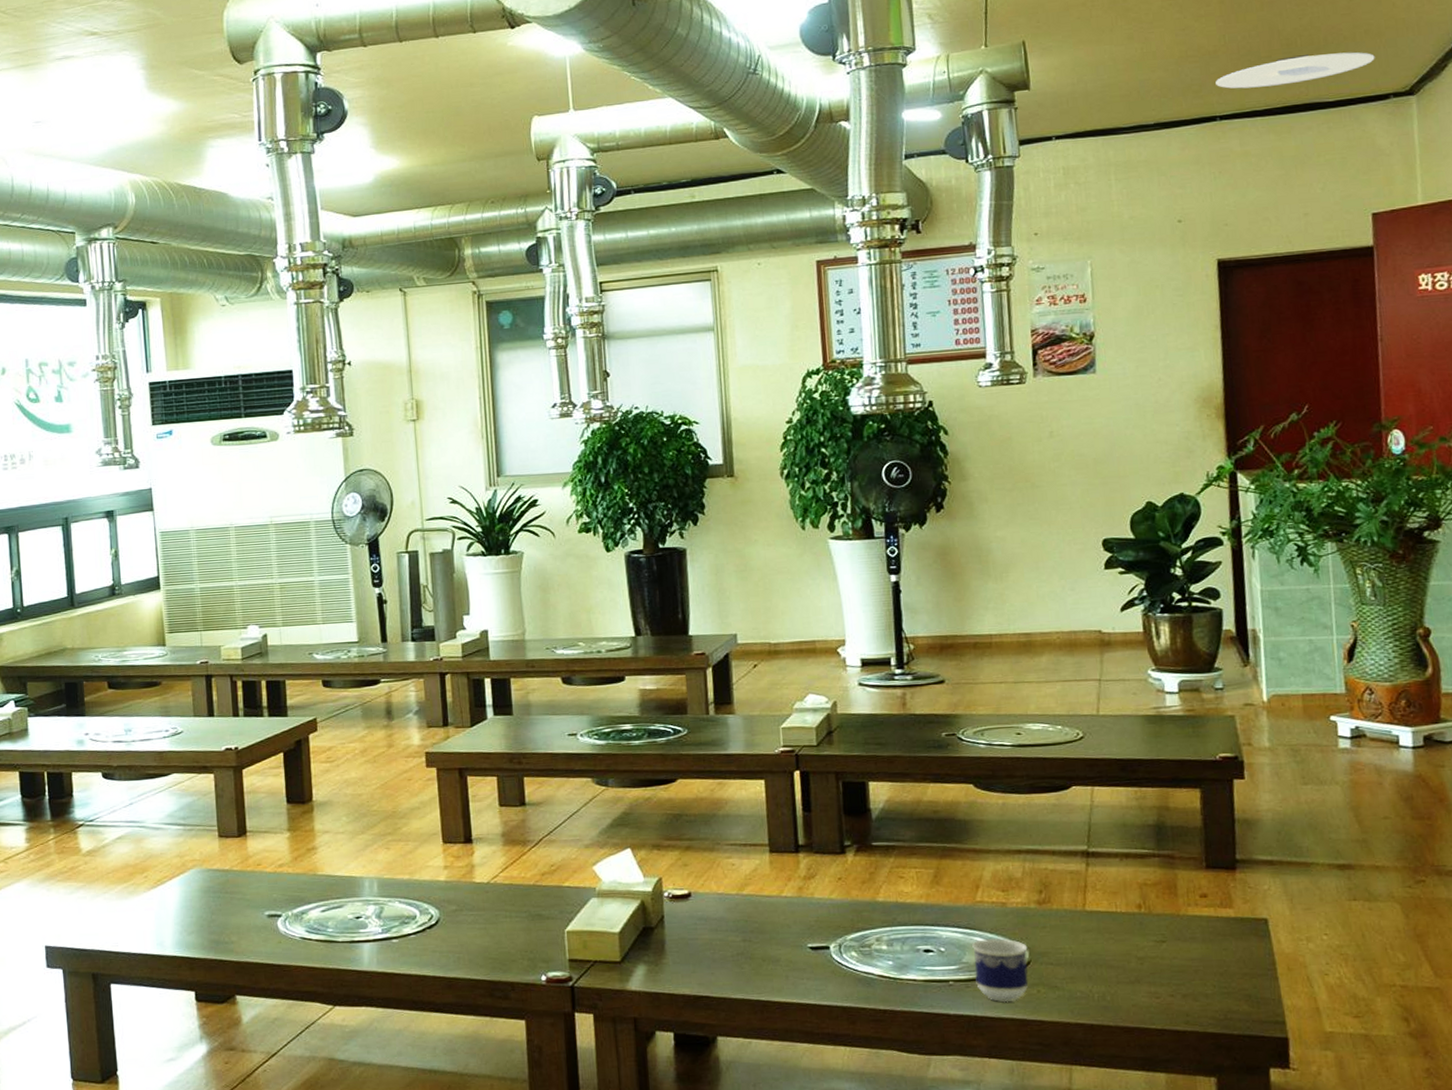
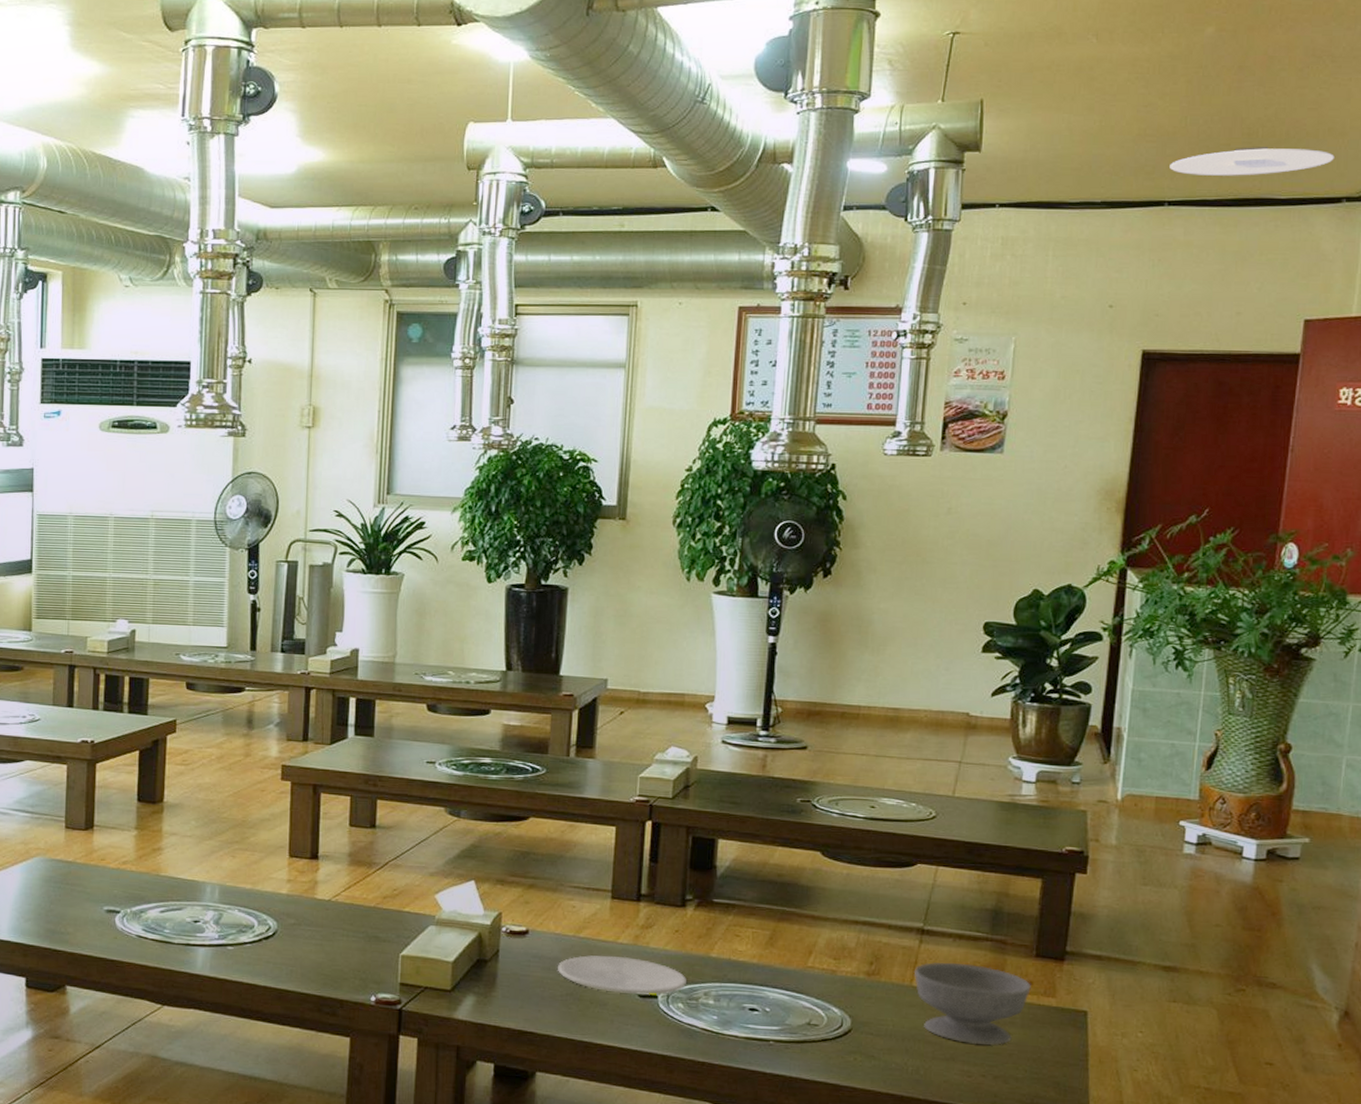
plate: none [724,909,858,948] -> present [557,955,687,995]
cup: present [972,937,1029,1003] -> none [795,1003,851,1067]
bowl: none [1085,882,1207,964] -> present [913,962,1031,1045]

